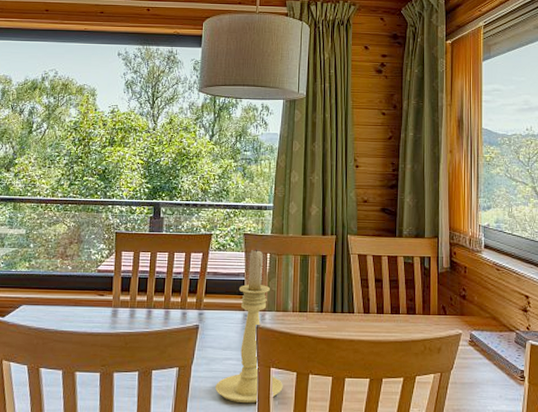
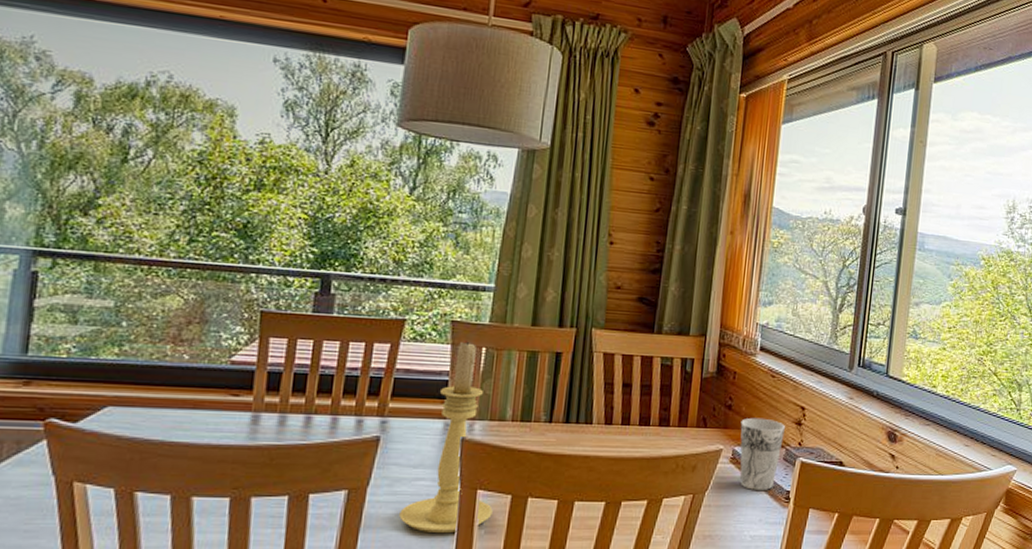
cup: none [475,306,513,371] -> present [740,417,785,491]

